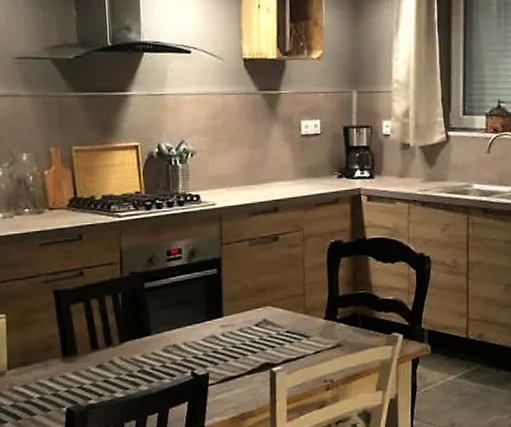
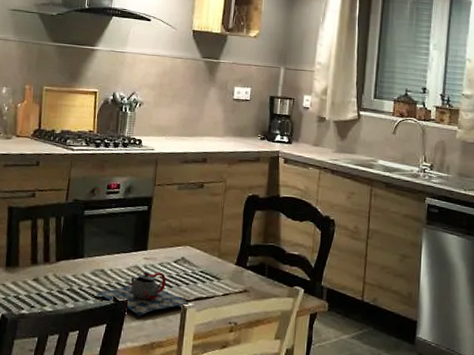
teapot: none [171,338,280,389] -> present [96,271,191,316]

